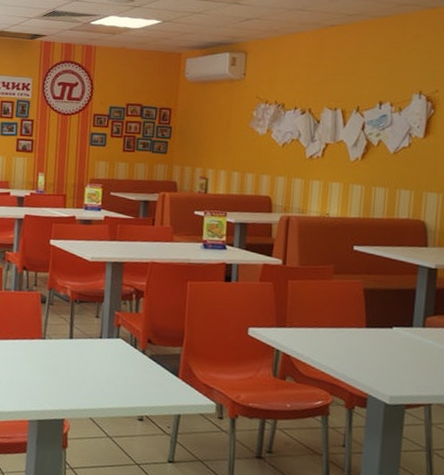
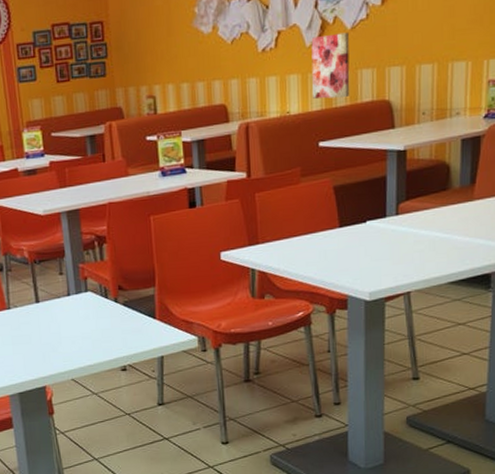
wall art: none [352,154,391,211] -> present [311,32,350,99]

